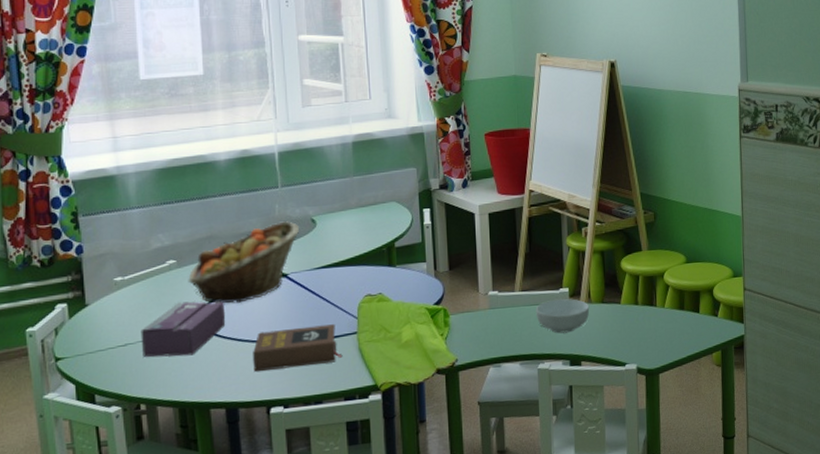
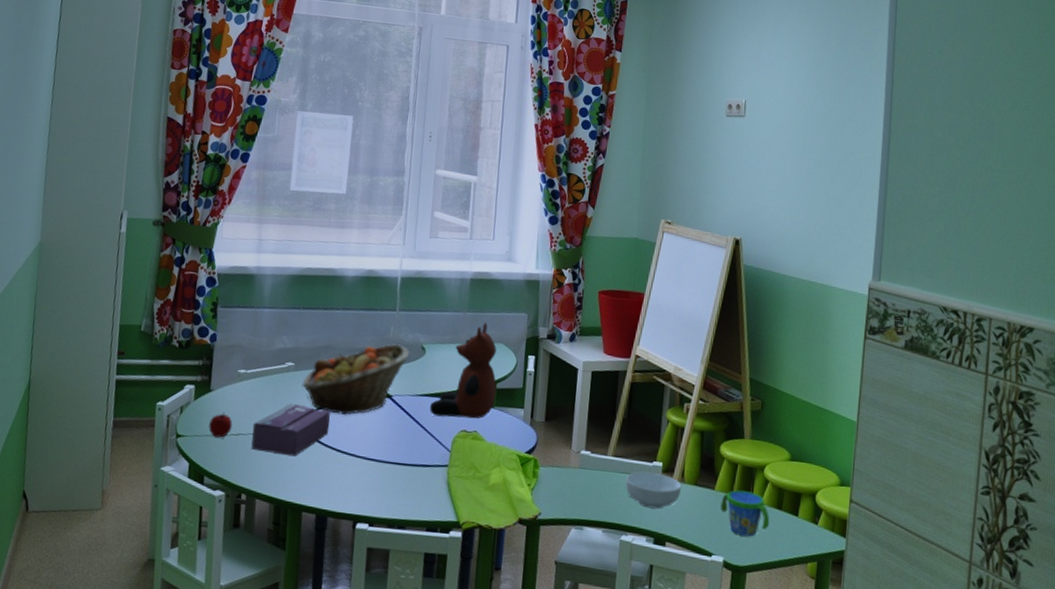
apple: none [91,325,117,353] -> present [208,412,233,438]
book: present [253,324,343,373] -> none [347,447,431,491]
teddy bear: none [330,183,396,286] -> present [430,322,497,419]
snack cup: none [628,298,675,341] -> present [720,490,770,537]

